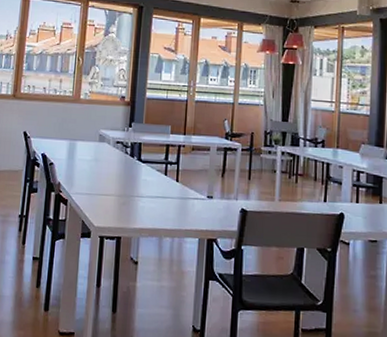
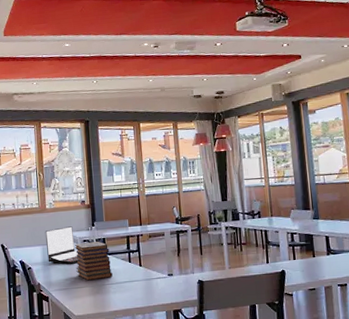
laptop: none [73,123,108,166] -> present [45,226,78,264]
book stack: none [103,144,145,190] -> present [74,241,113,281]

